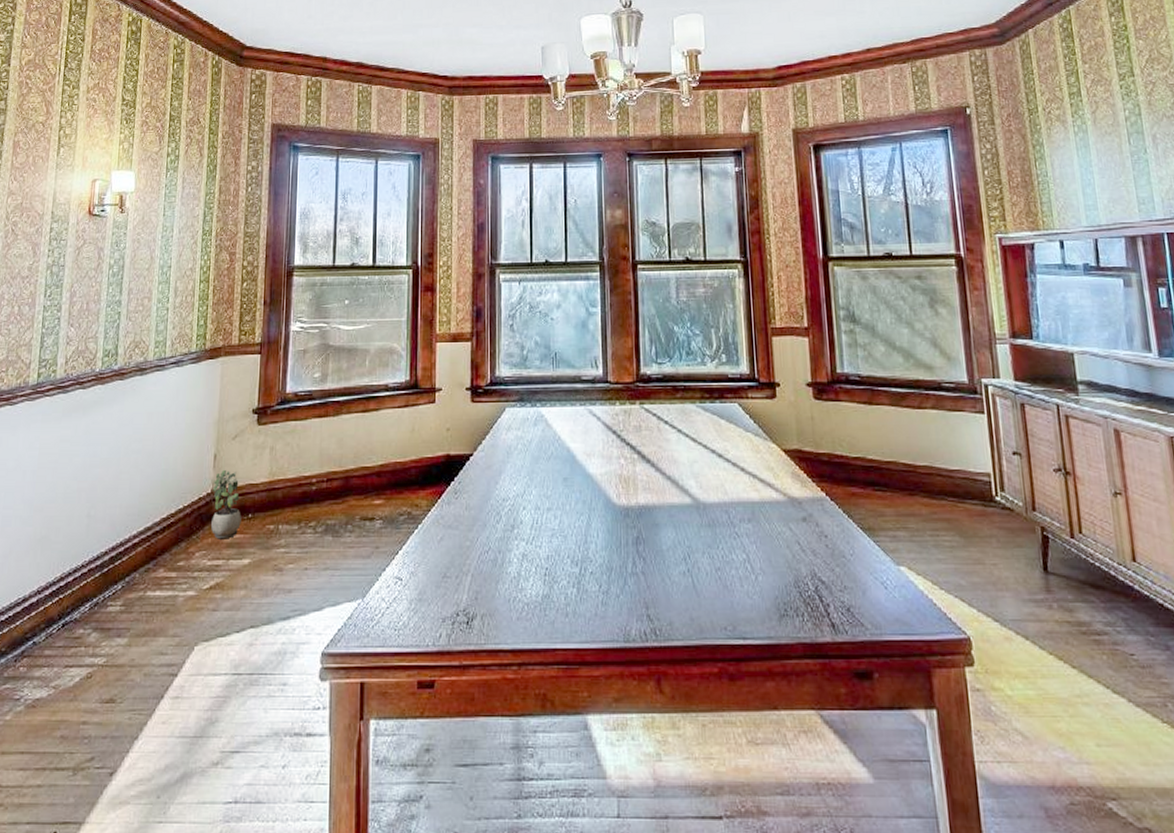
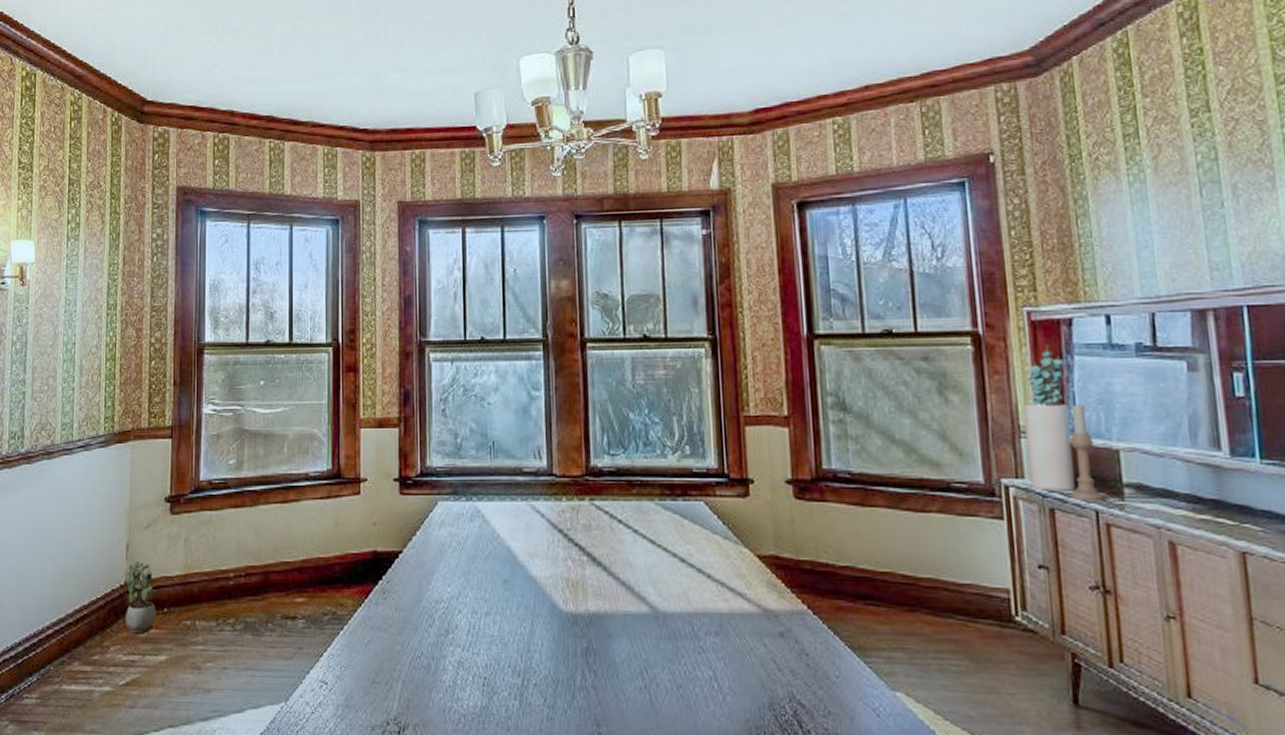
vase: none [996,265,1041,389] -> present [1022,344,1077,491]
candlestick: none [1035,315,1064,397] -> present [1070,404,1105,502]

